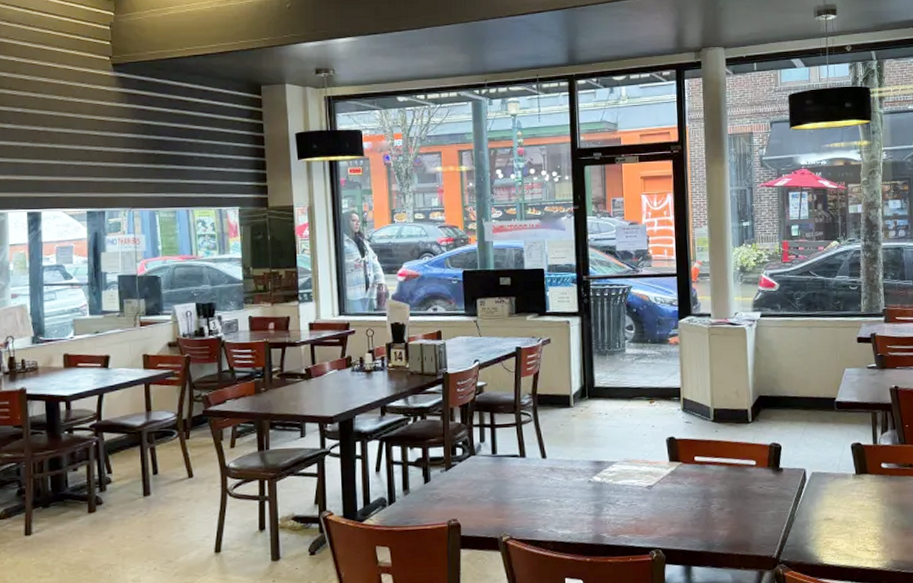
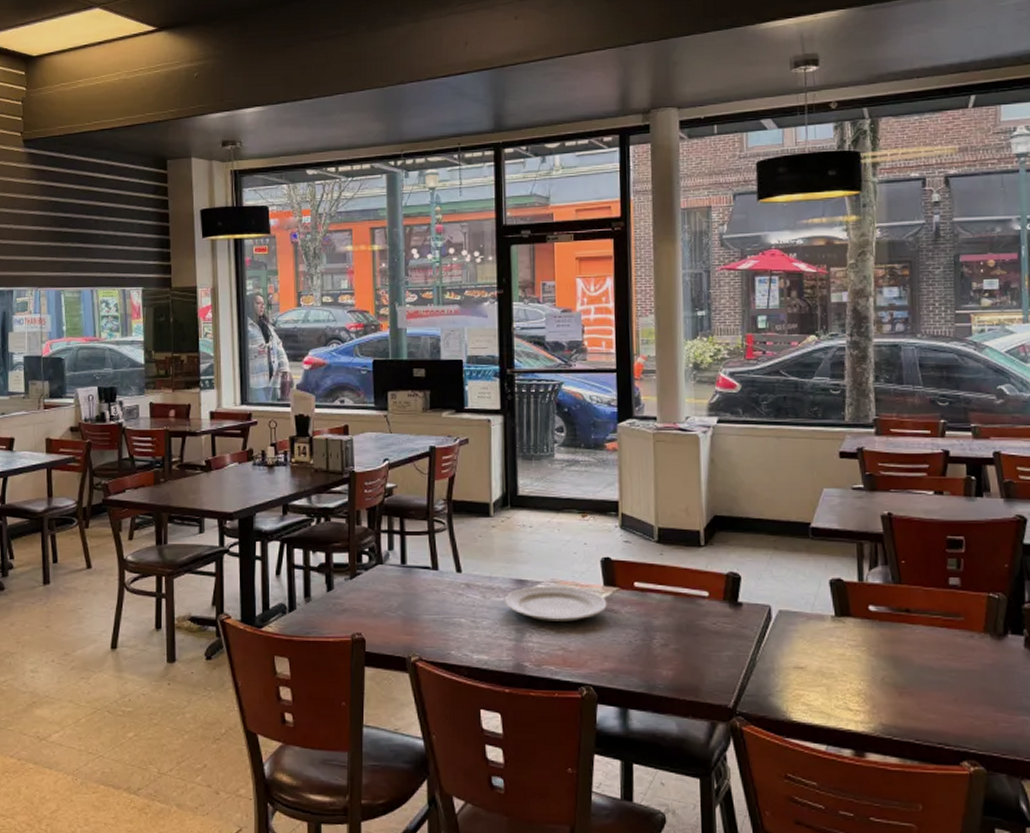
plate: none [584,464,673,496] -> present [504,586,607,622]

